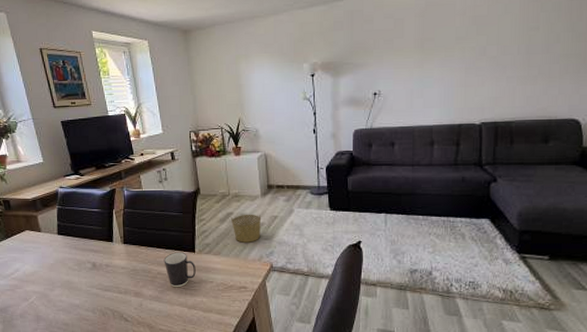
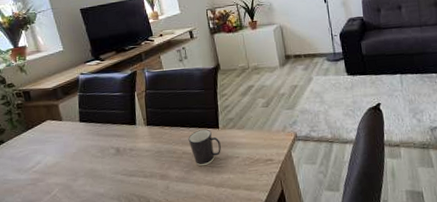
basket: present [231,214,261,243] -> none [252,85,283,115]

